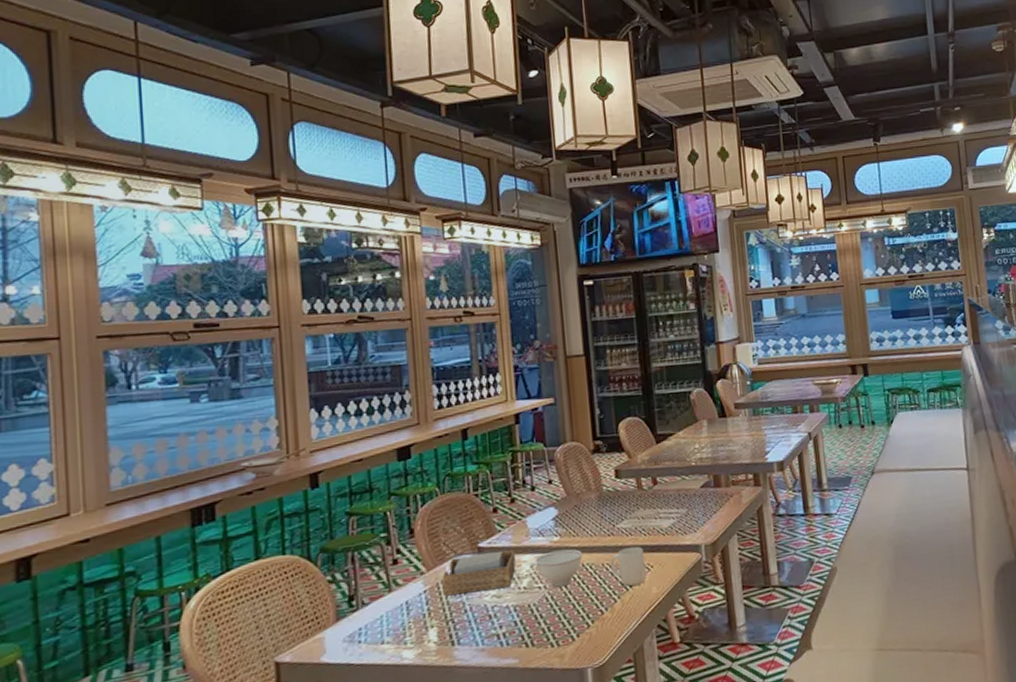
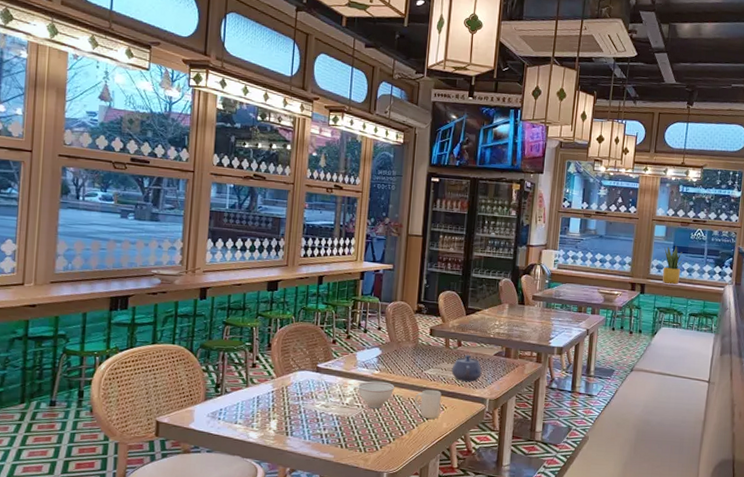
napkin holder: present [442,550,516,596] -> none [286,371,344,401]
teapot: none [650,493,690,529] -> present [451,355,482,382]
planter: none [881,311,907,359] -> present [662,246,683,285]

